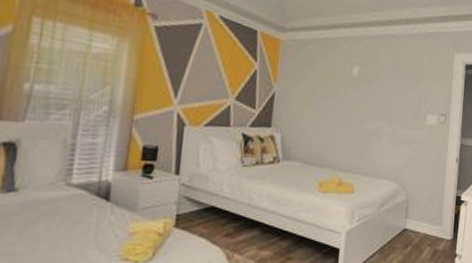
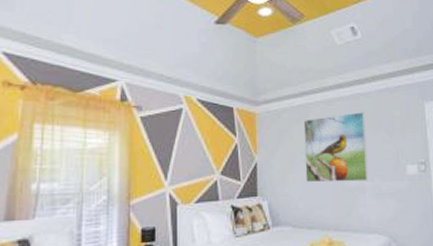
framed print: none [323,53,393,126] -> present [303,112,369,183]

